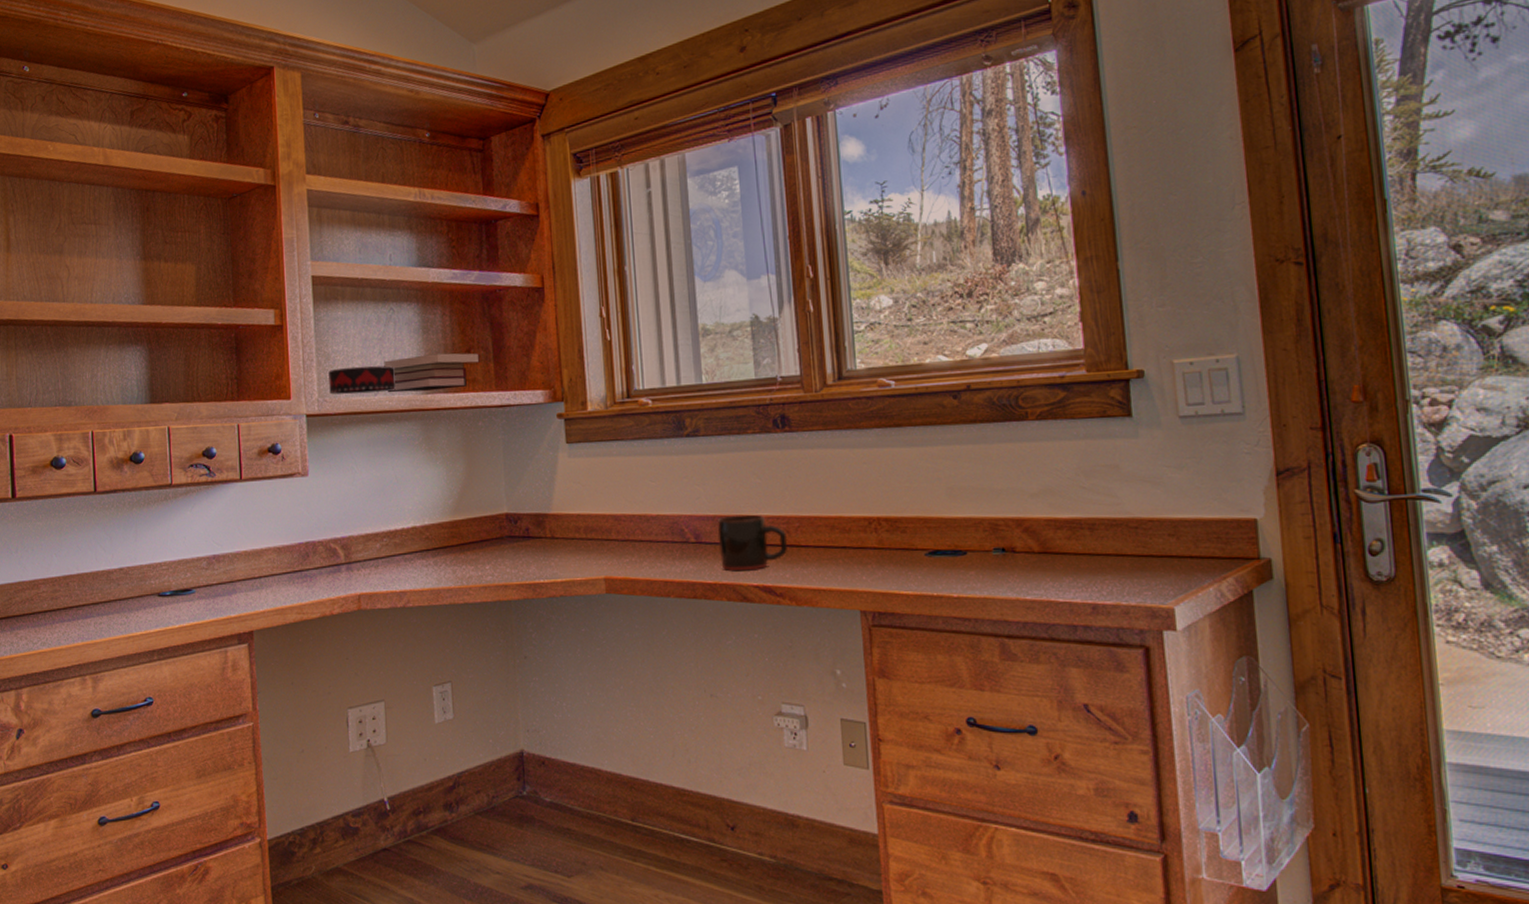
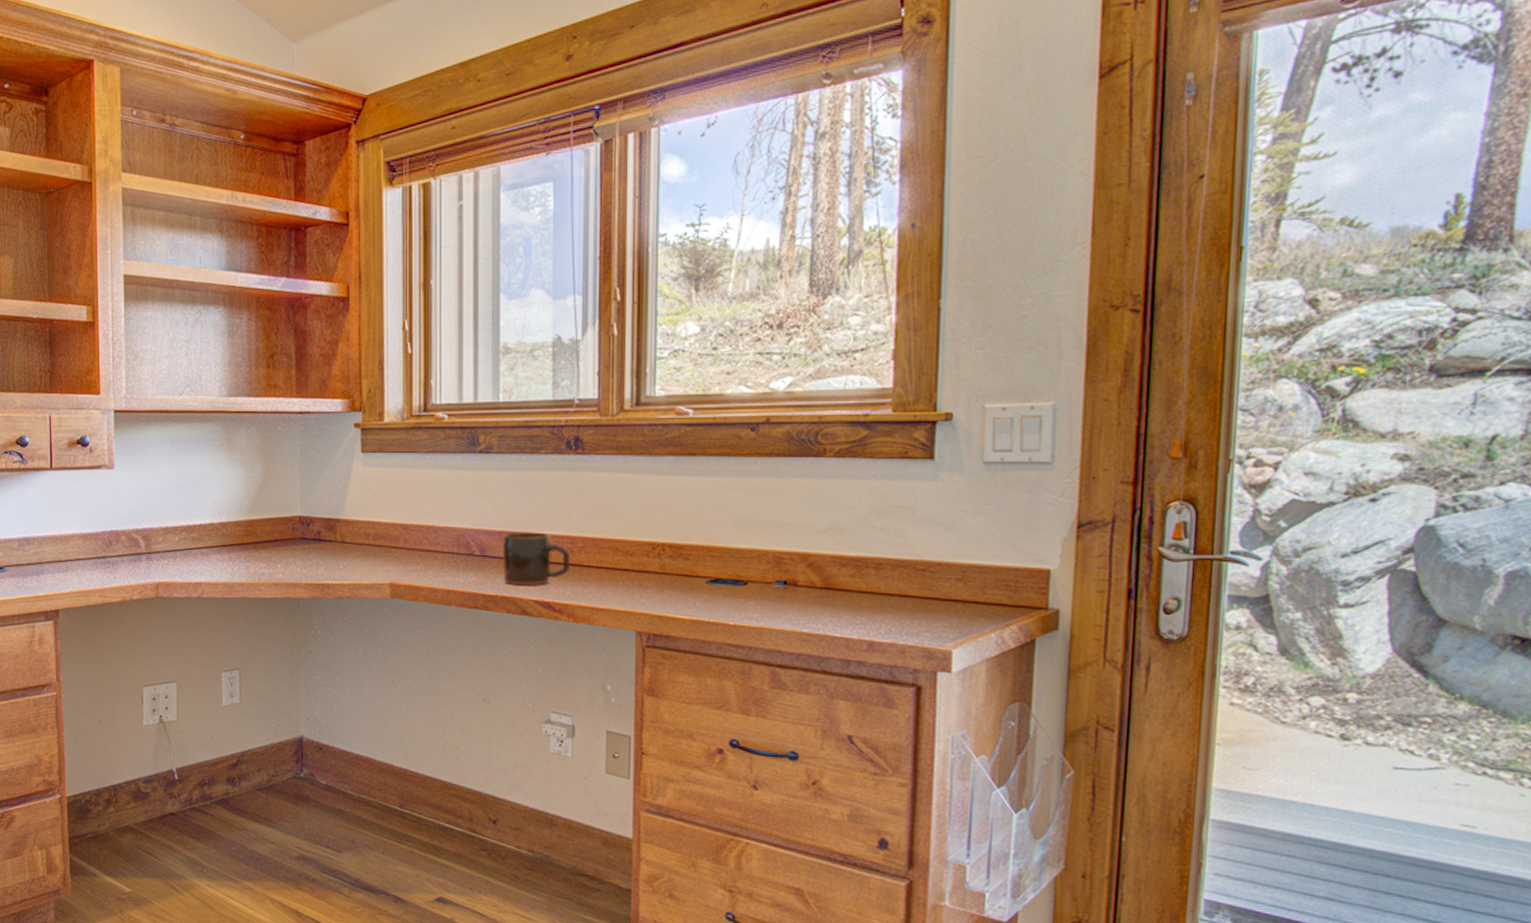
decorative box: present [328,365,396,395] -> none [136,366,200,393]
books: present [384,353,480,393] -> none [190,357,282,395]

